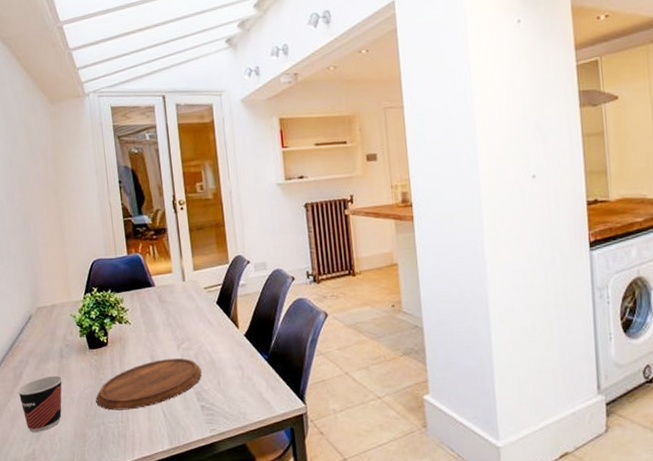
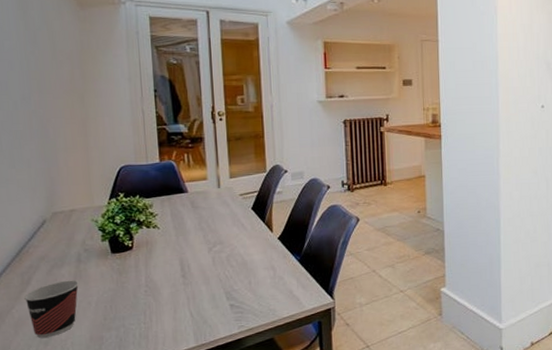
cutting board: present [95,357,202,411] -> none [116,260,233,313]

